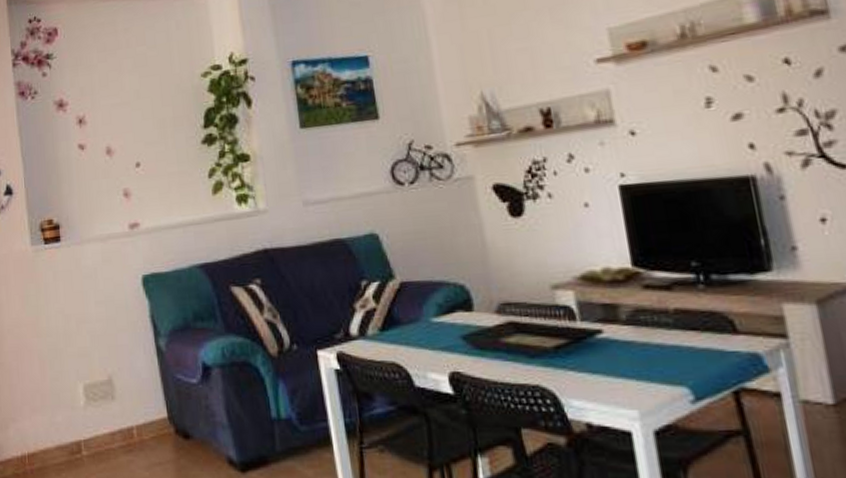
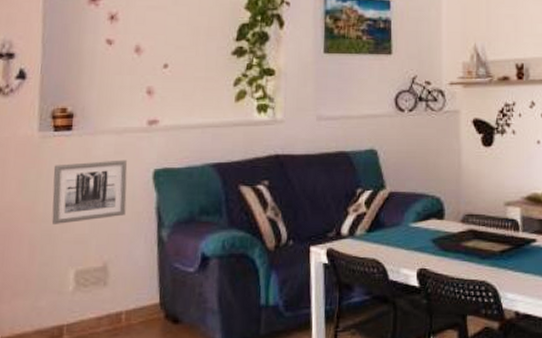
wall art: none [49,267,122,338] -> present [51,160,128,224]

